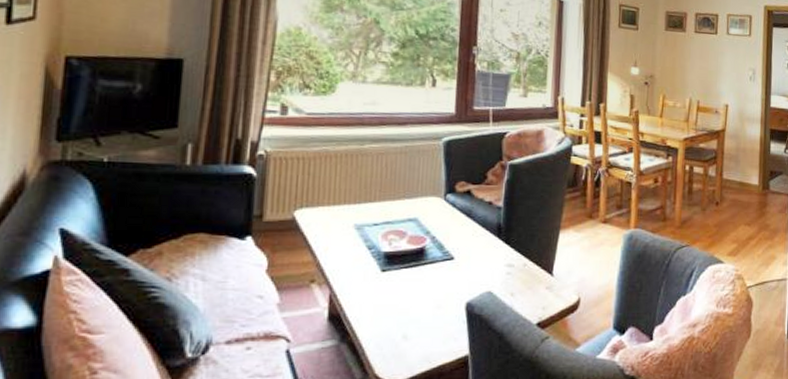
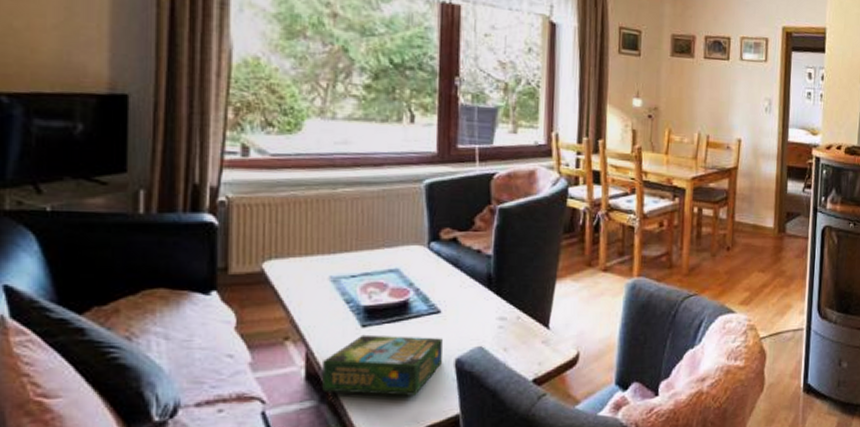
board game: none [343,279,455,337] -> present [322,334,443,396]

